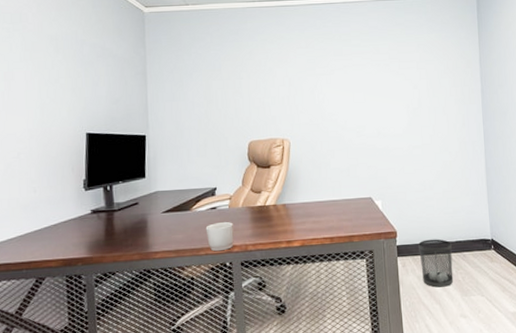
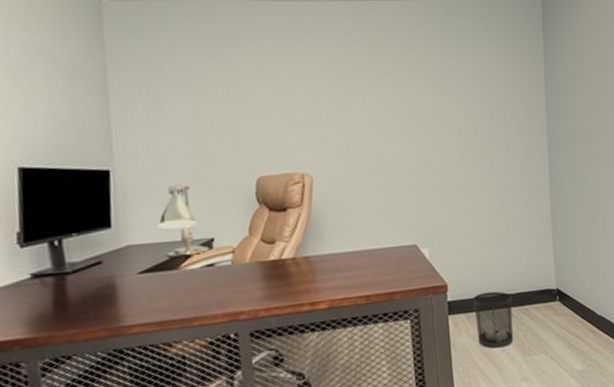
desk lamp: none [177,145,213,202] -> present [158,183,210,258]
mug: present [205,221,234,252] -> none [200,281,240,321]

